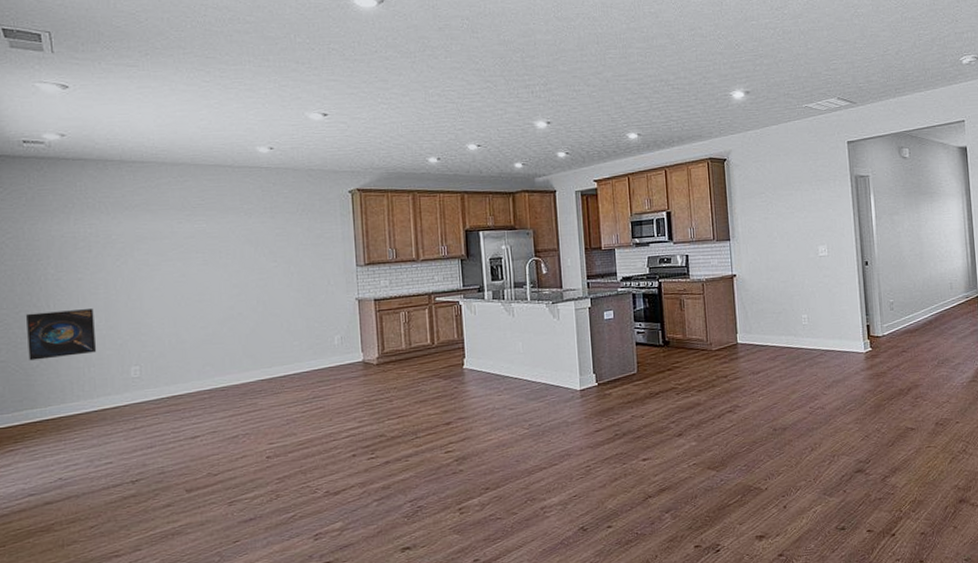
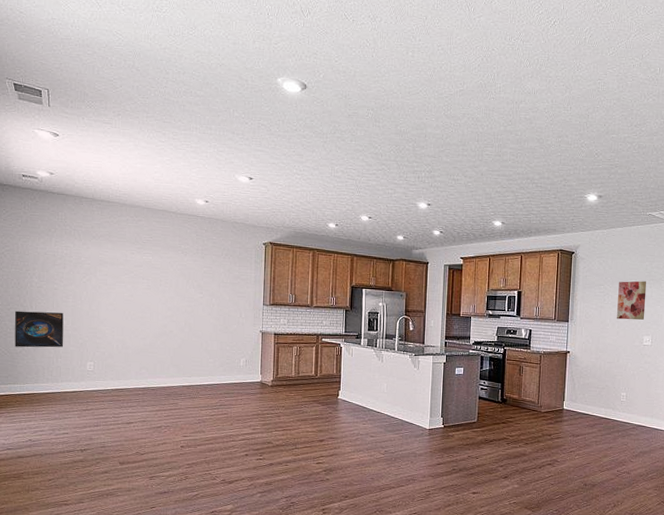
wall art: none [782,183,817,231] -> present [617,281,647,320]

